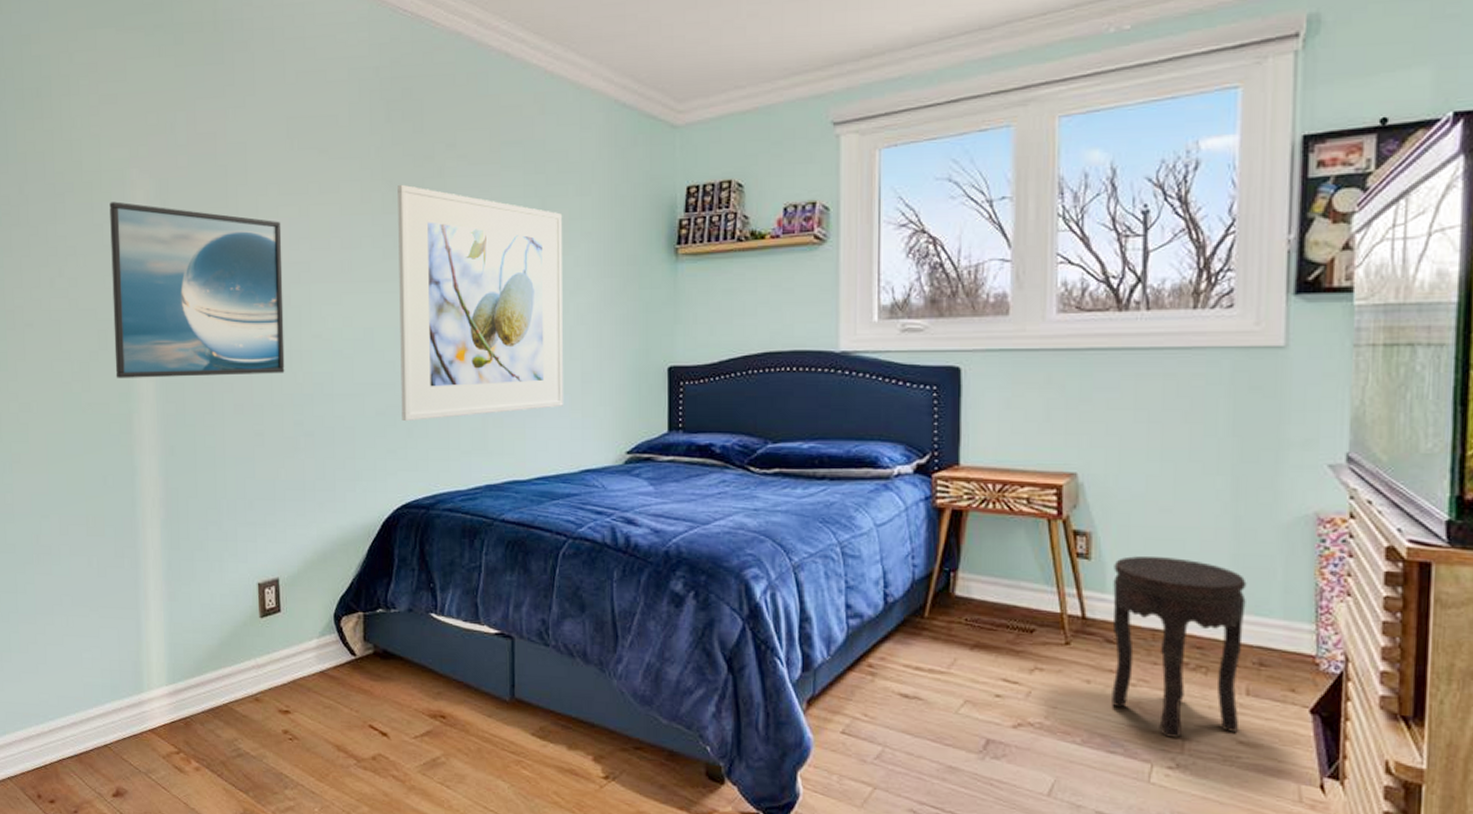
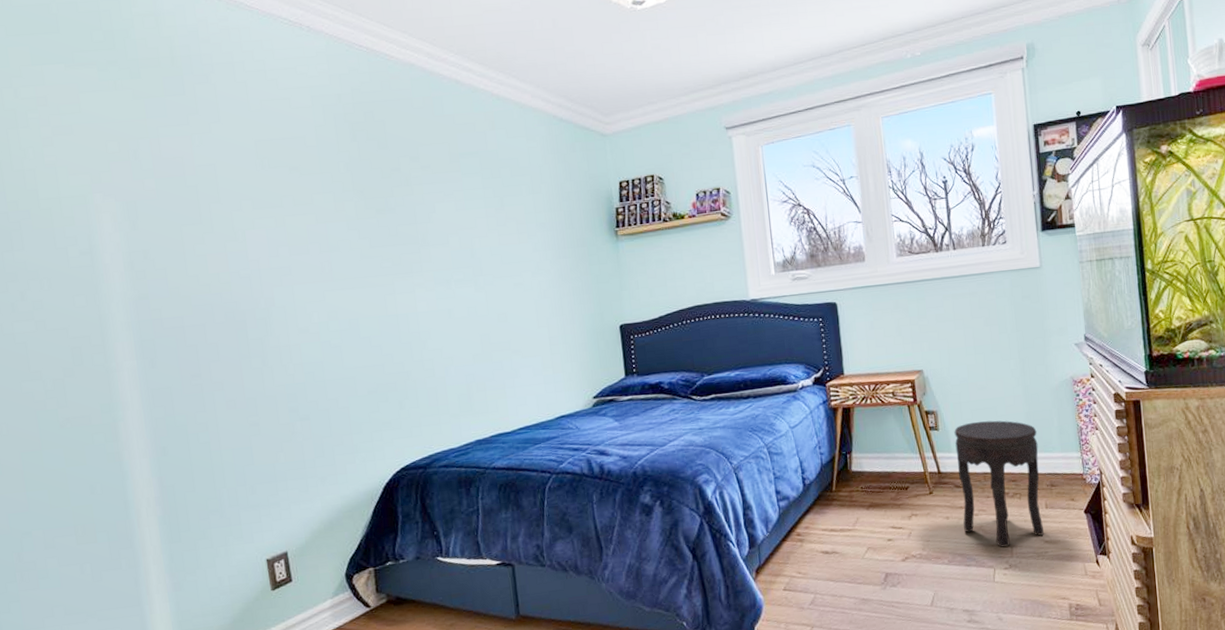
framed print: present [109,201,285,378] -> none [73,225,275,391]
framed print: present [397,184,563,422] -> none [368,193,536,396]

